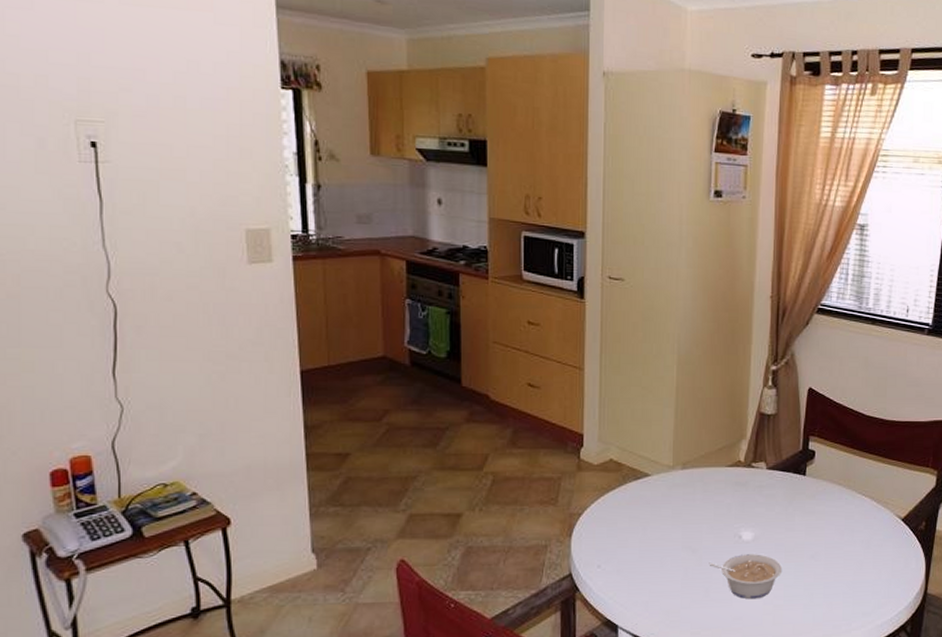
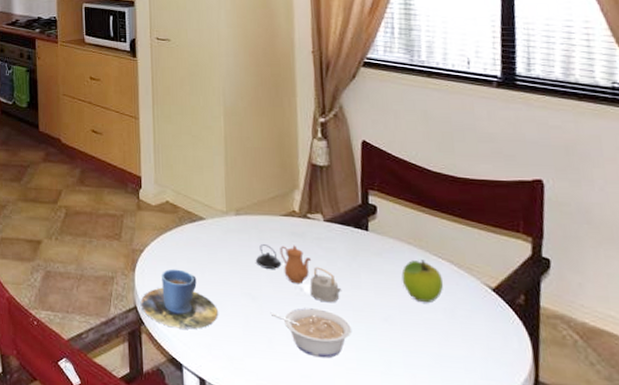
cup: none [577,530,657,590] -> present [141,269,218,330]
teapot: none [698,495,777,547] -> present [255,244,342,303]
fruit: none [830,498,864,537] -> present [401,259,444,302]

